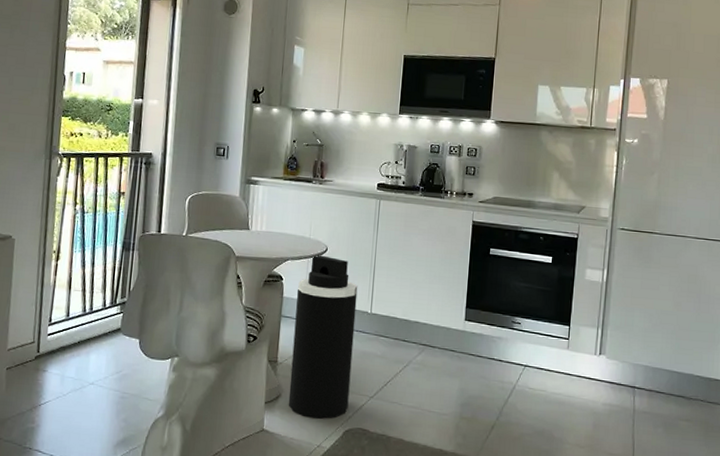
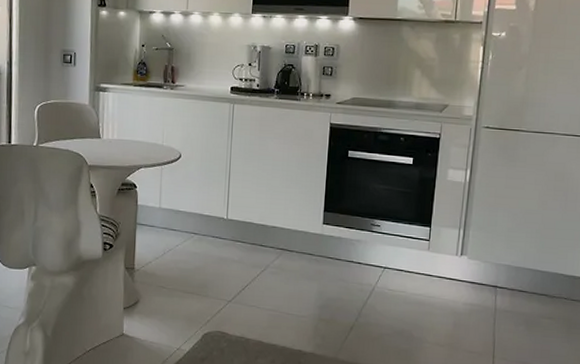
trash can: present [288,255,358,419] -> none [146,161,213,323]

